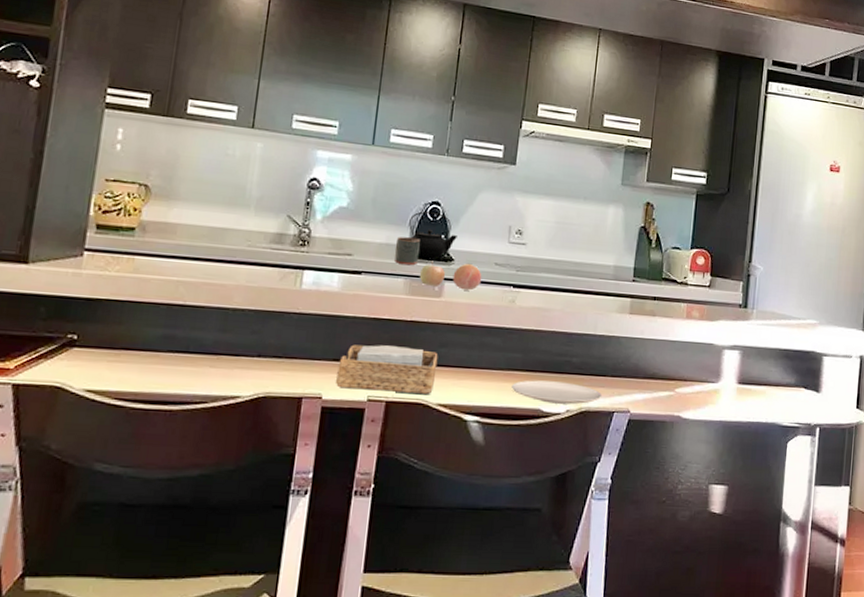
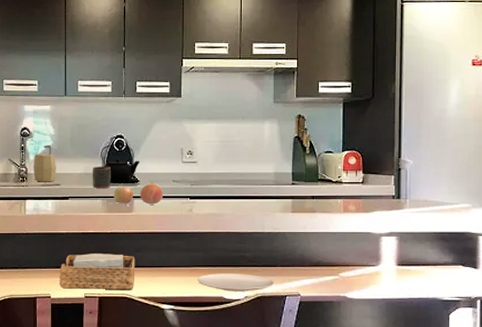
soap dispenser: none [318,202,351,251] -> present [33,144,56,182]

